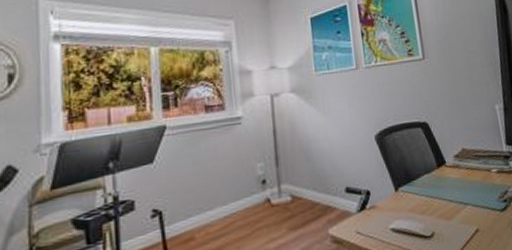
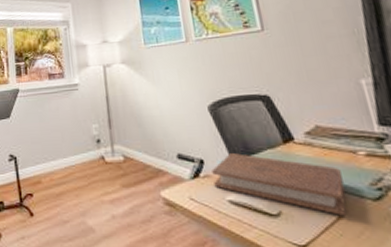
book: none [377,181,482,229] -> present [212,153,347,216]

